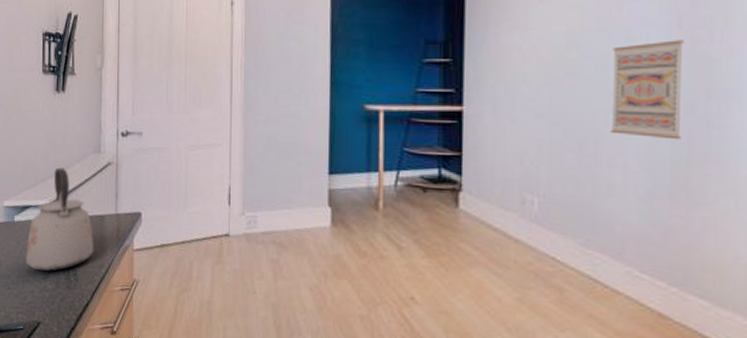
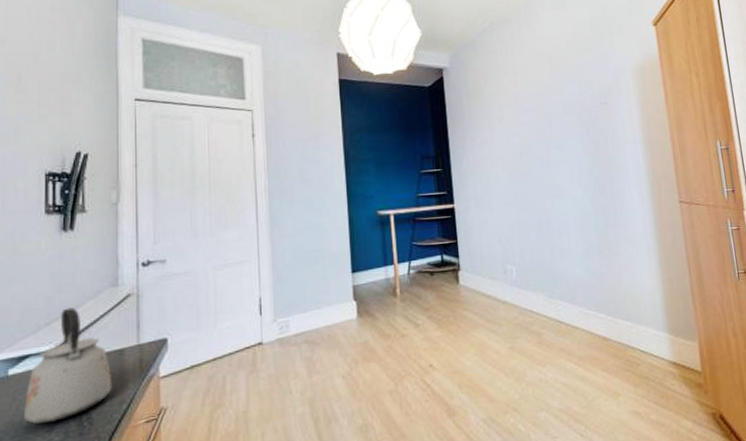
wall art: present [610,40,684,140] -> none [550,145,599,213]

